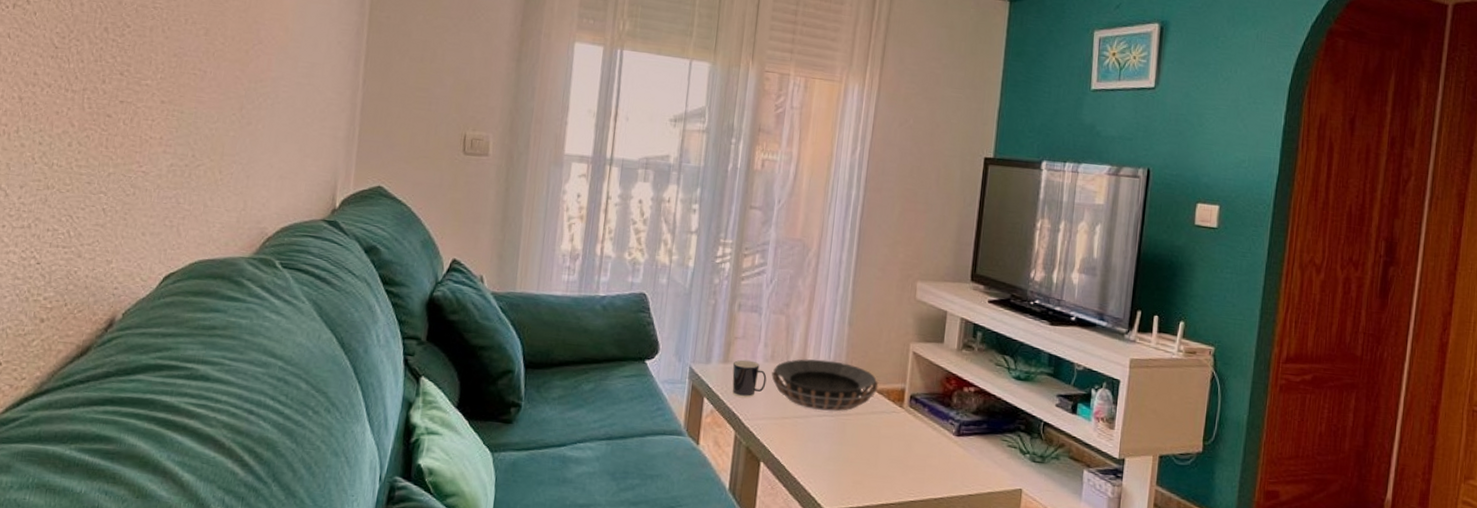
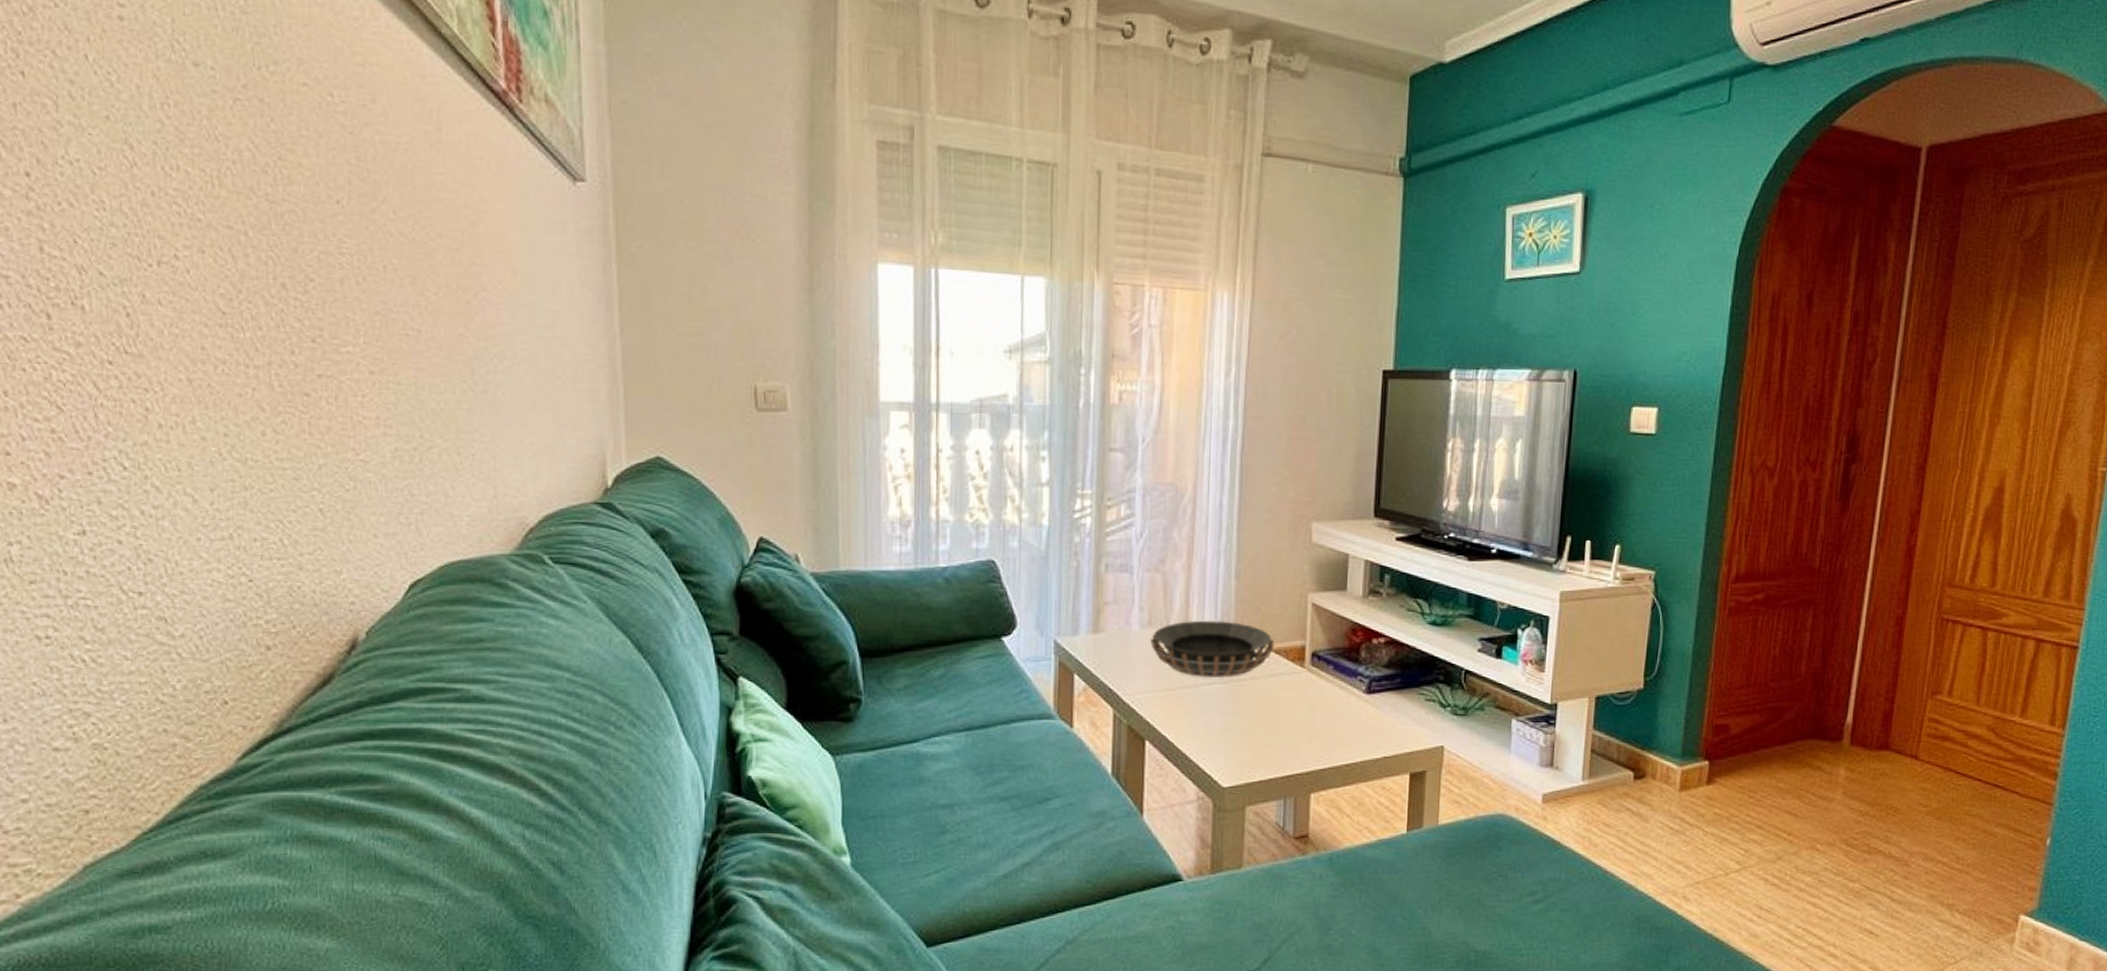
mug: present [732,359,767,399] -> none [1104,627,1145,671]

